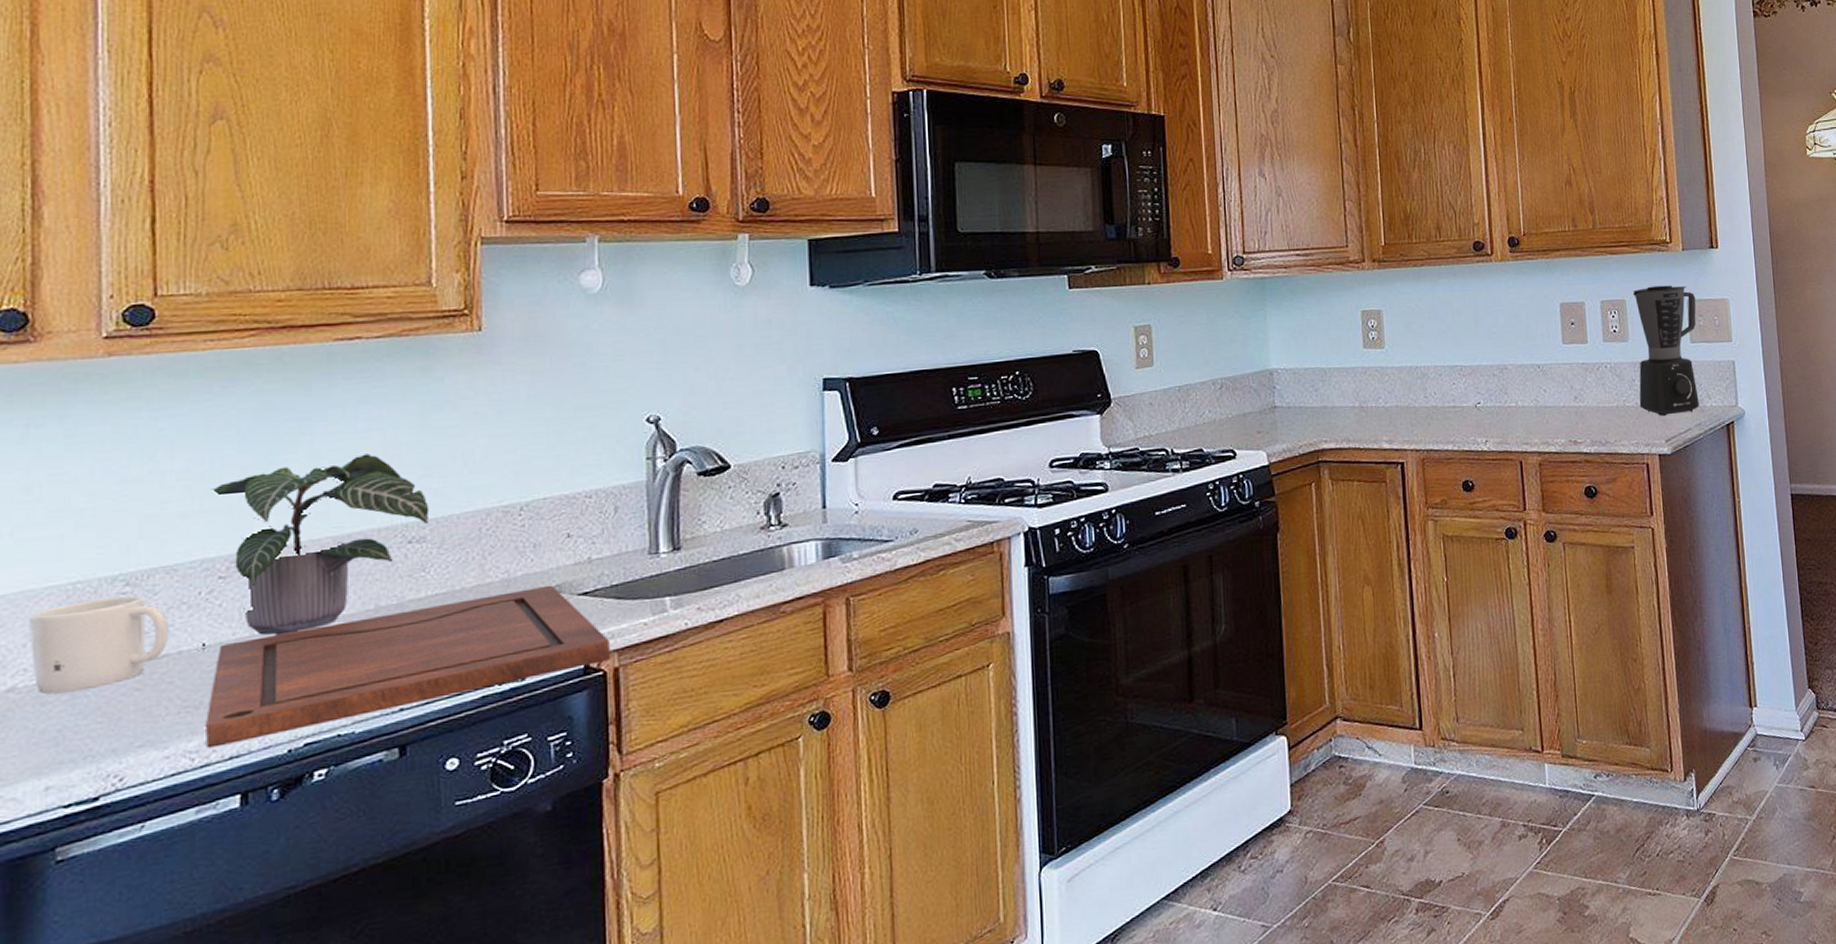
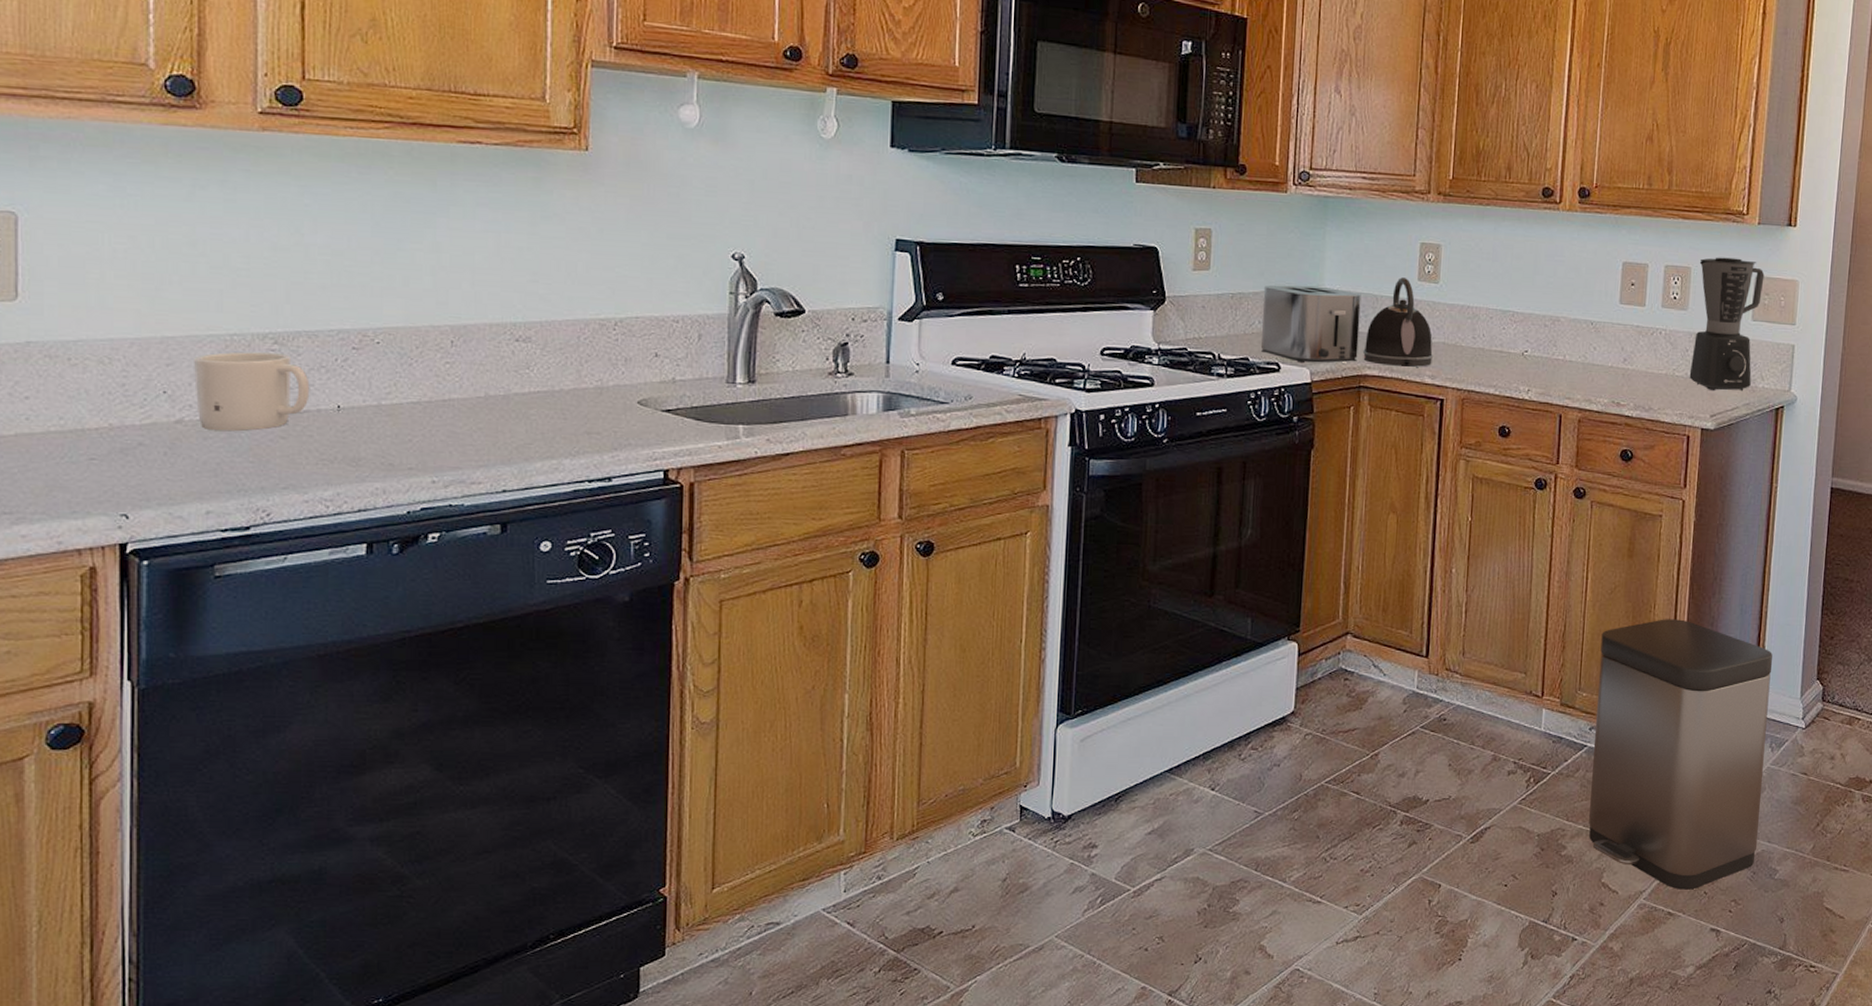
cutting board: present [206,585,610,748] -> none [339,398,687,499]
potted plant: present [210,454,430,635] -> none [347,253,535,407]
toaster: none [1210,367,1313,447] -> present [1260,284,1361,364]
kettle: none [1316,347,1389,437] -> present [1362,277,1434,367]
pedal bin: none [1592,648,1779,931] -> present [1589,619,1773,890]

